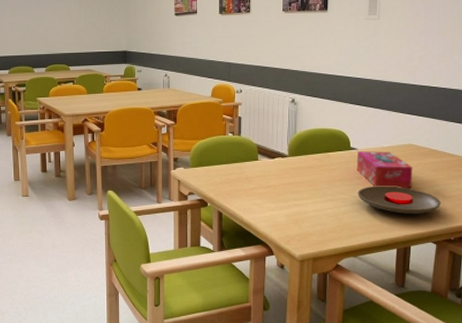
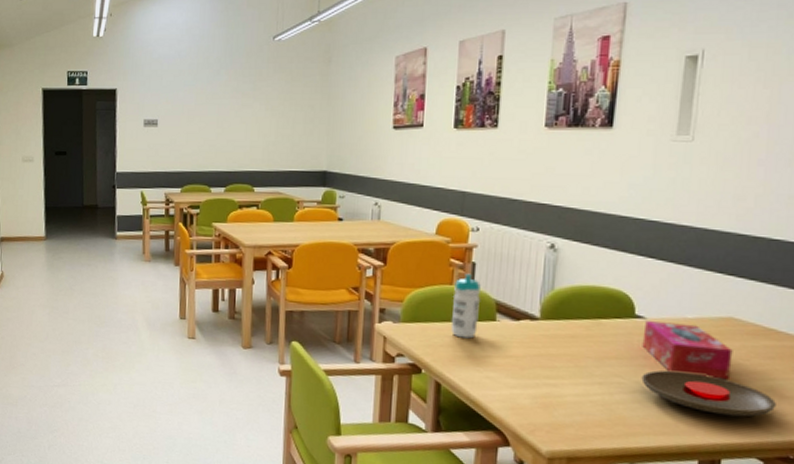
water bottle: none [226,125,247,176] -> present [451,273,482,339]

